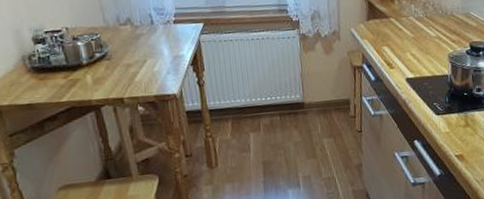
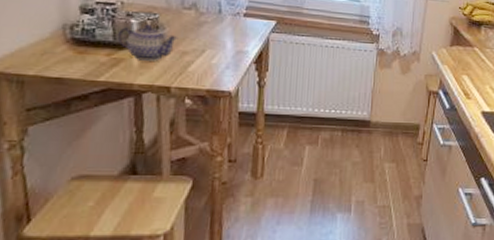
teapot: none [69,44,121,78] -> present [118,24,178,61]

